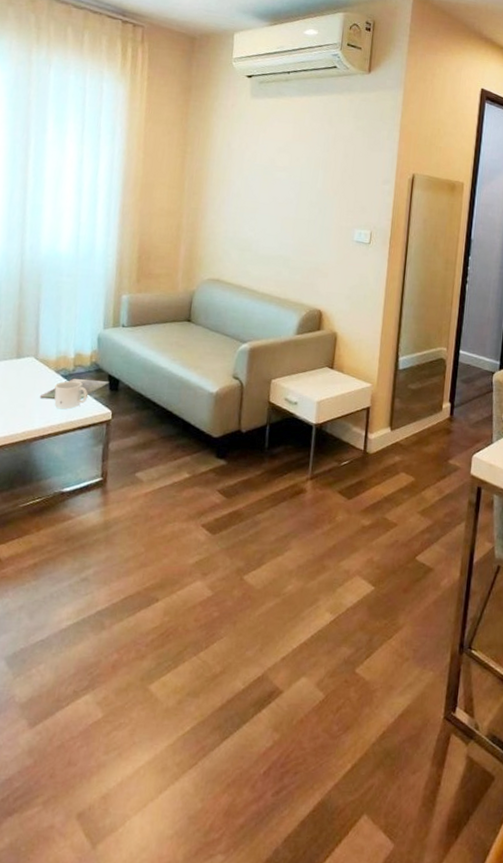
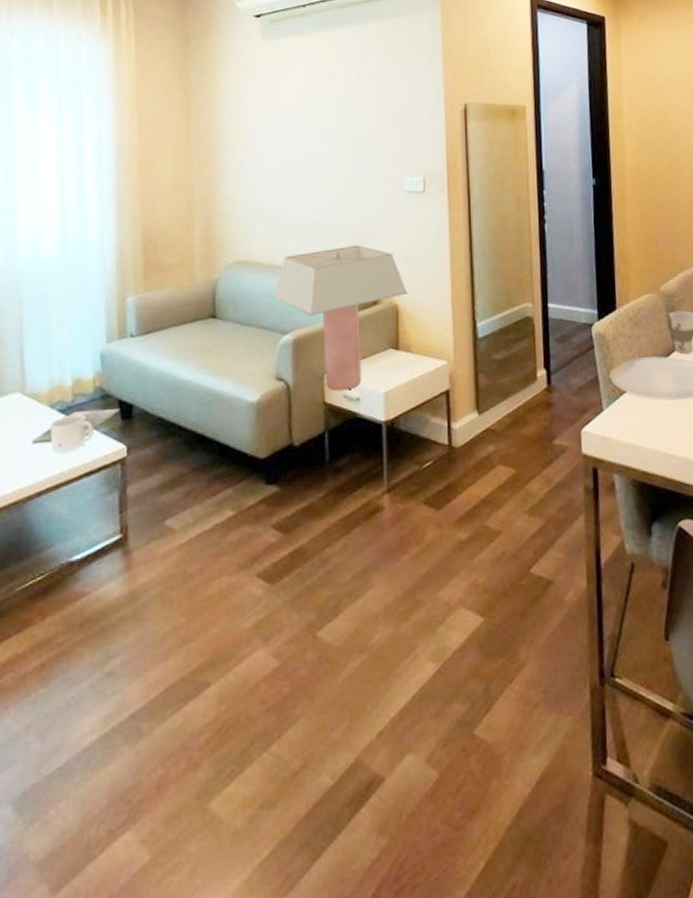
table lamp: none [237,279,347,395] -> present [272,244,408,392]

